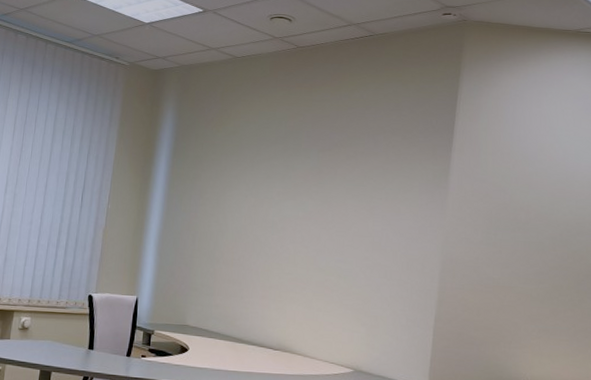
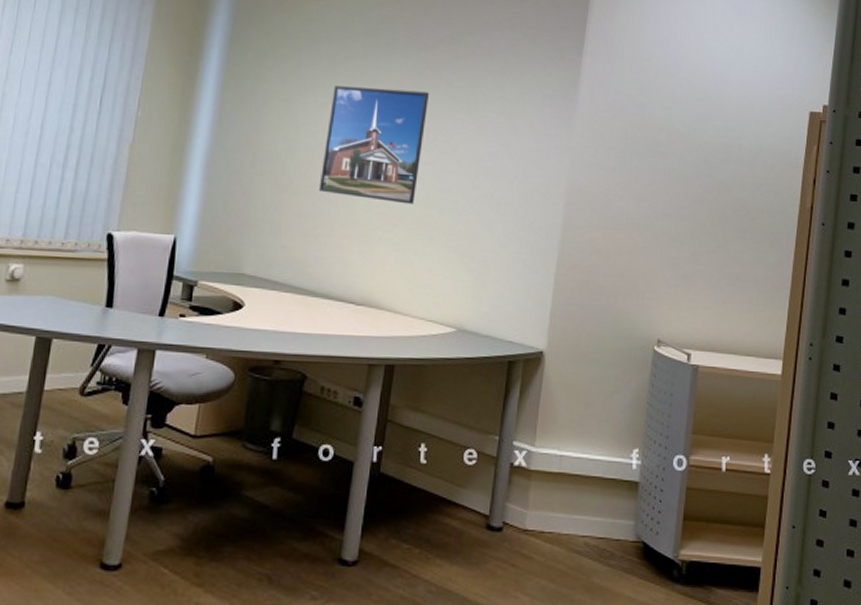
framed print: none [243,182,328,272] -> present [318,86,430,205]

